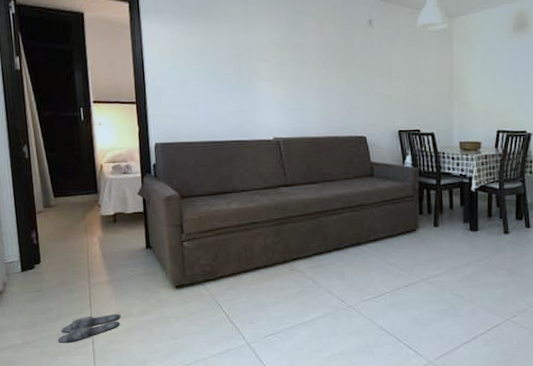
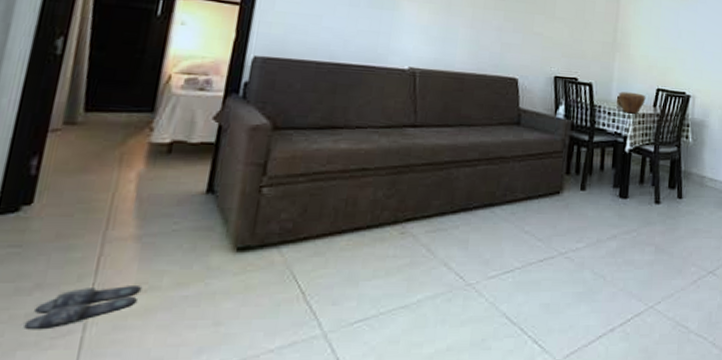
bowl: none [460,137,487,157] -> present [618,91,646,114]

